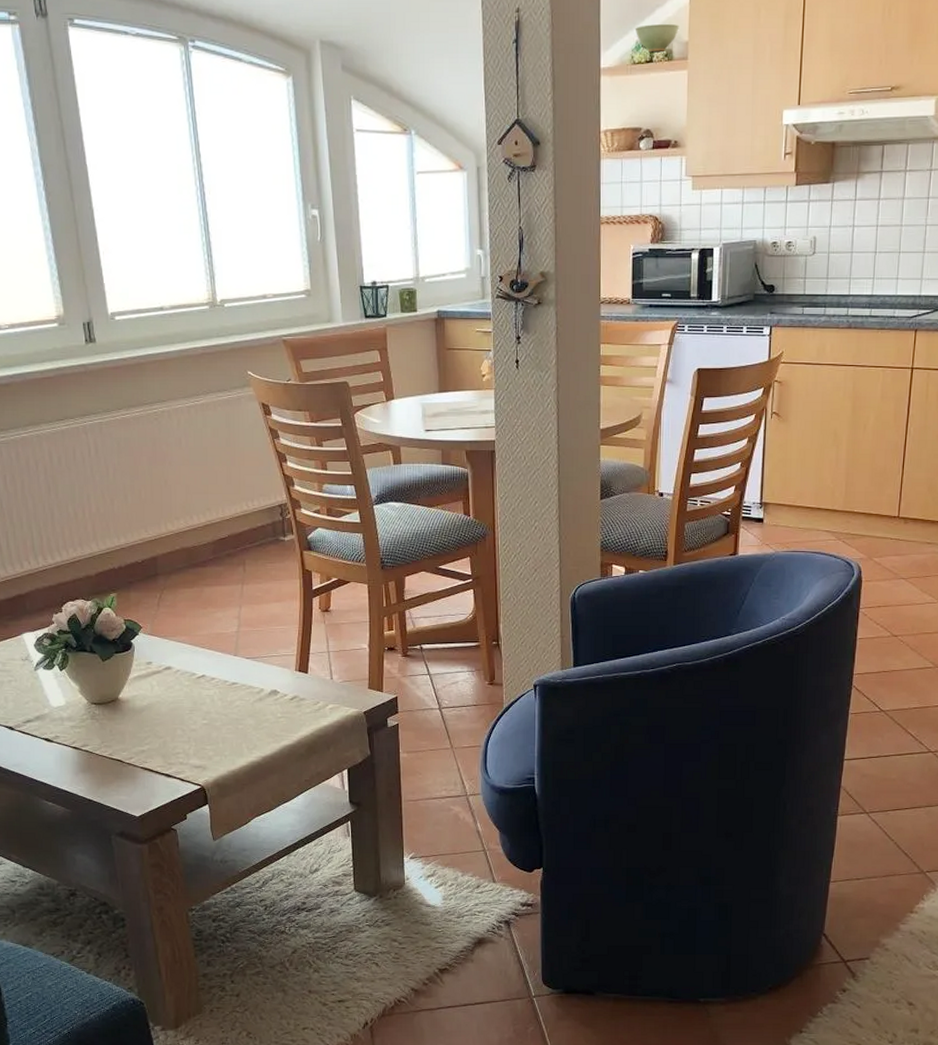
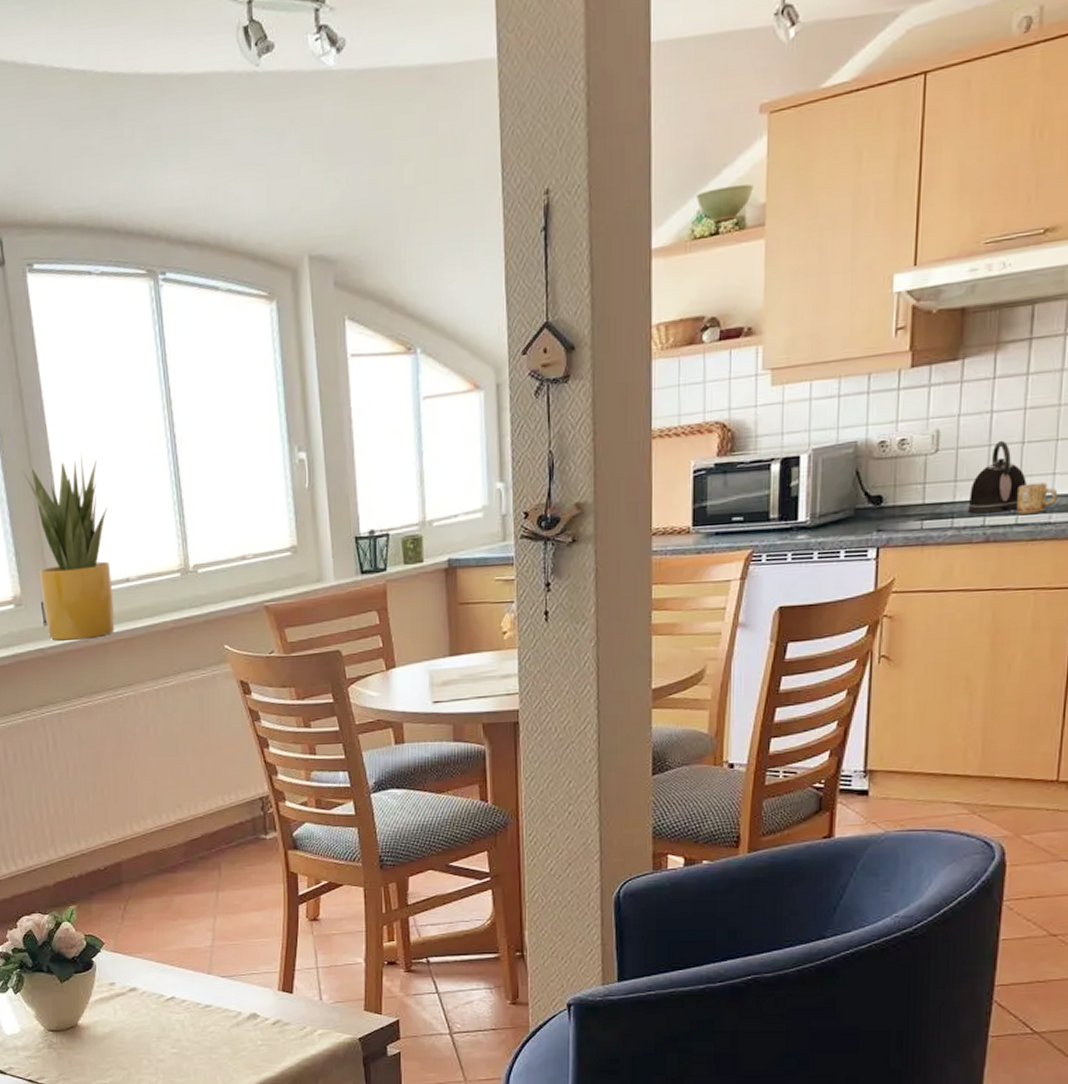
planter: none [65,193,150,358] -> present [22,453,115,641]
kettle: none [836,249,878,306] -> present [967,440,1027,514]
mug: none [871,285,900,308] -> present [1017,482,1058,514]

